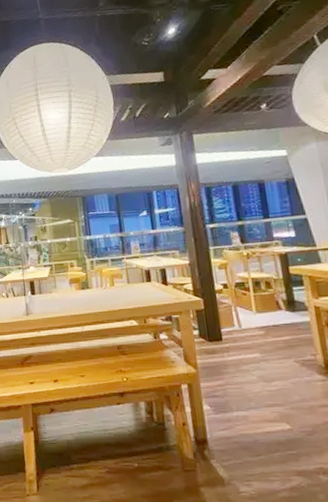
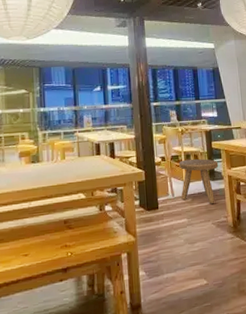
stool: none [246,286,300,338] -> present [179,158,219,204]

